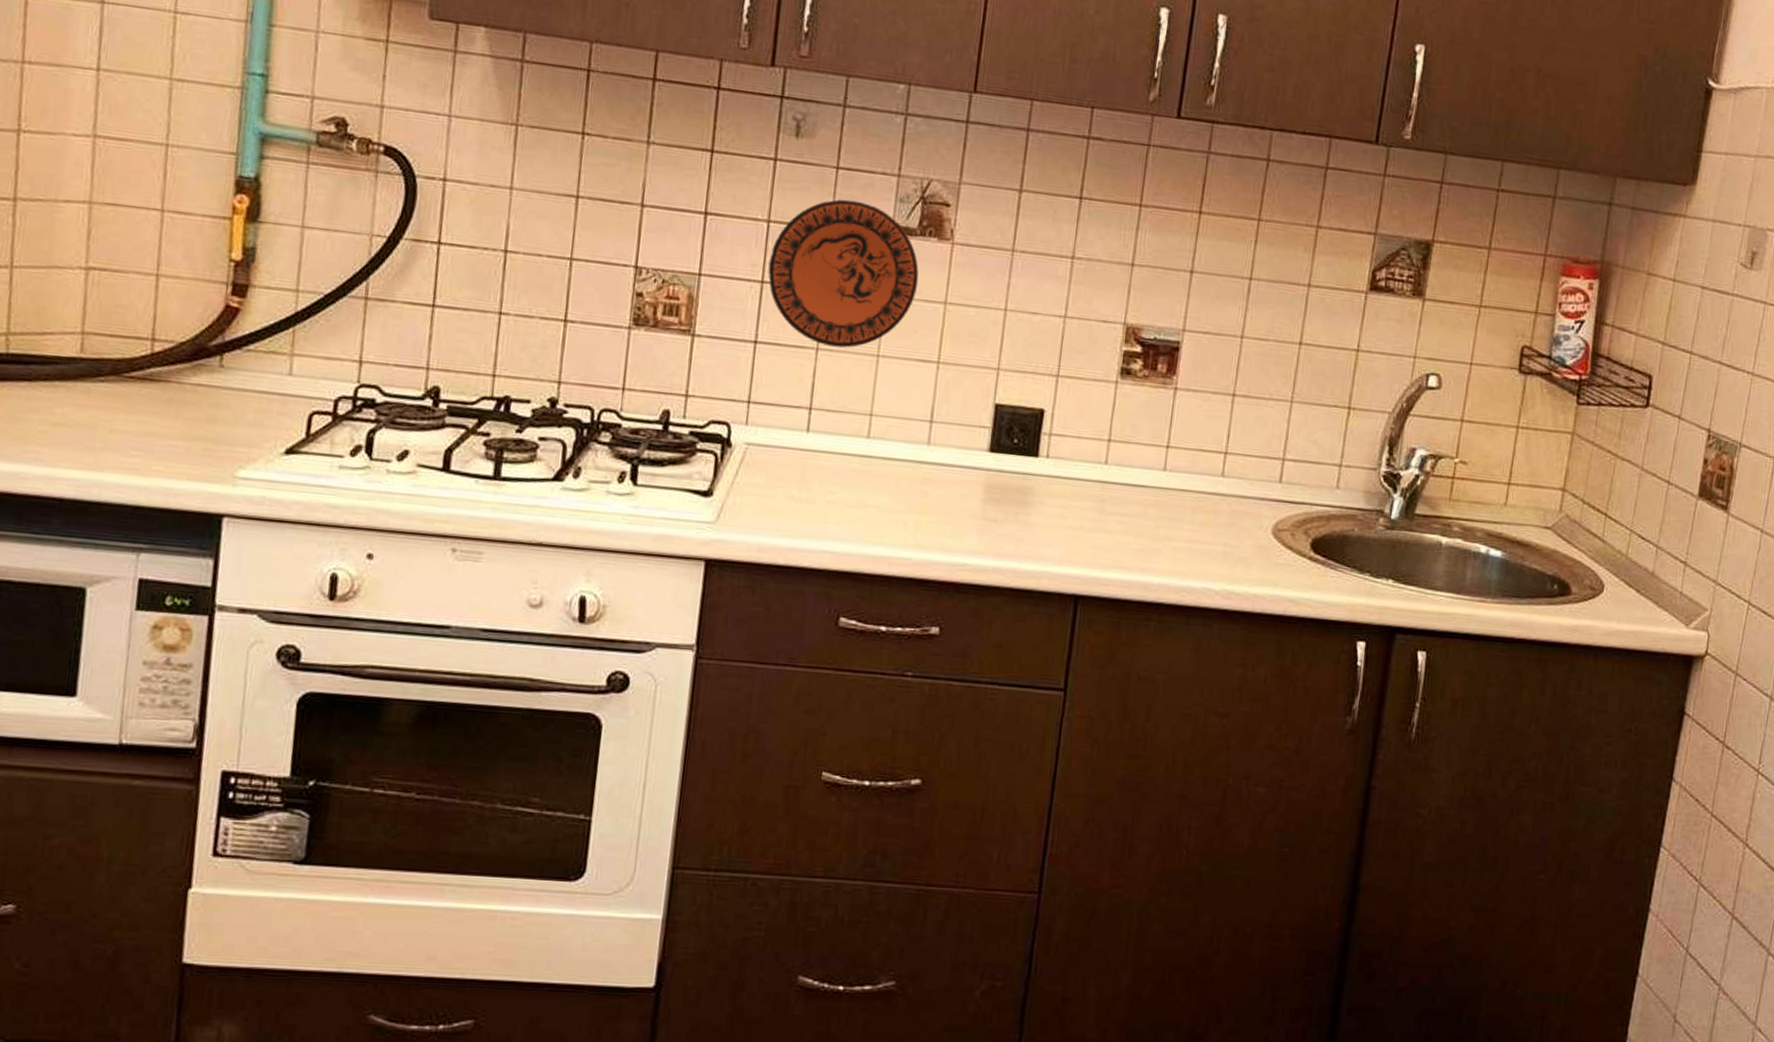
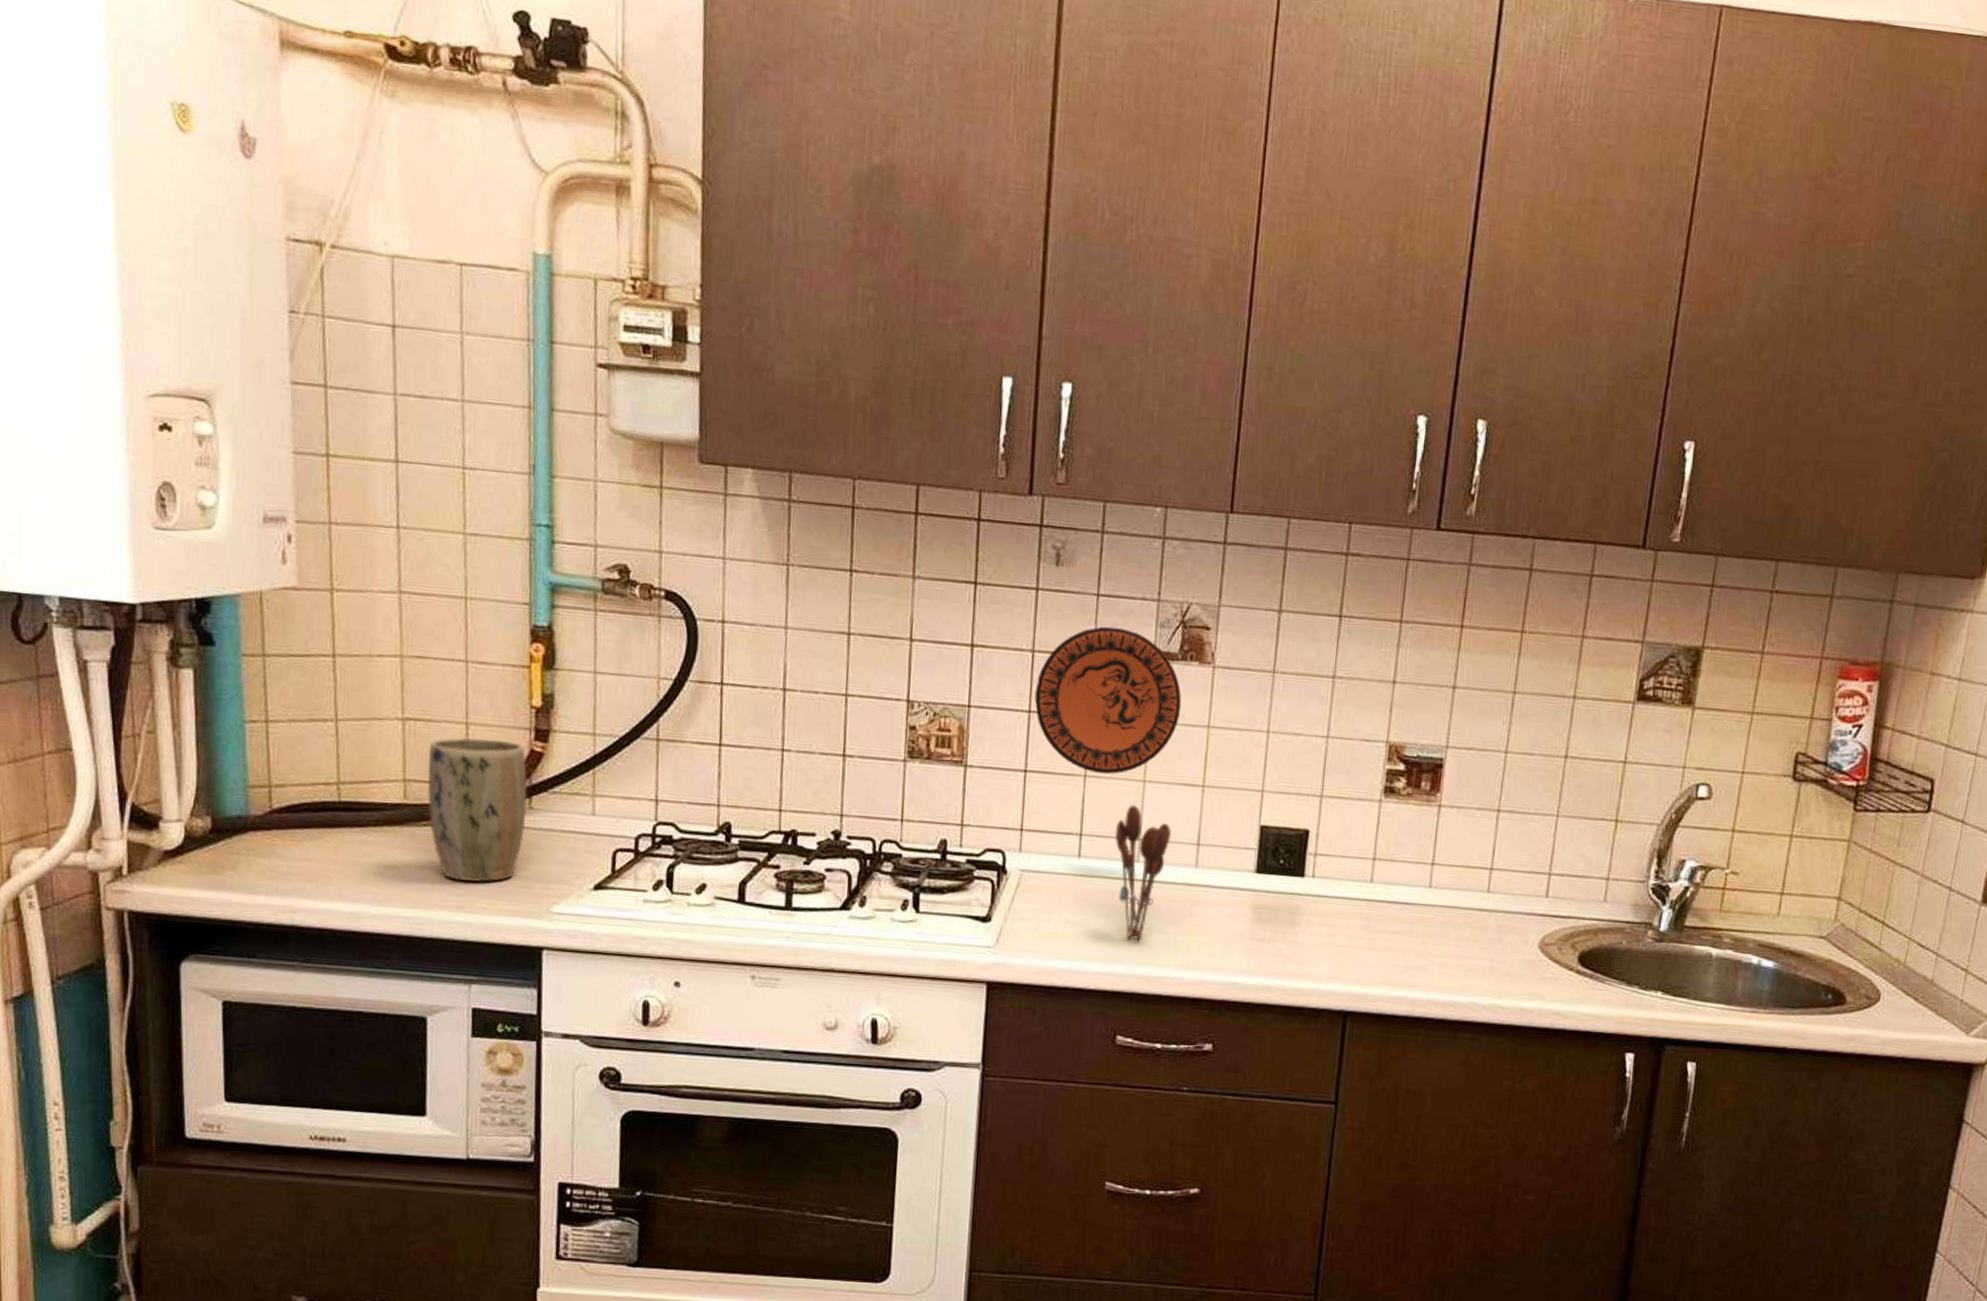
plant pot: none [107,289,221,444] -> present [427,737,527,882]
utensil holder: none [845,379,904,520] -> present [1114,804,1171,942]

